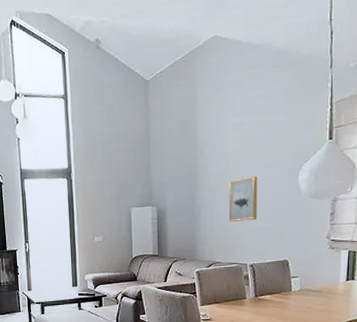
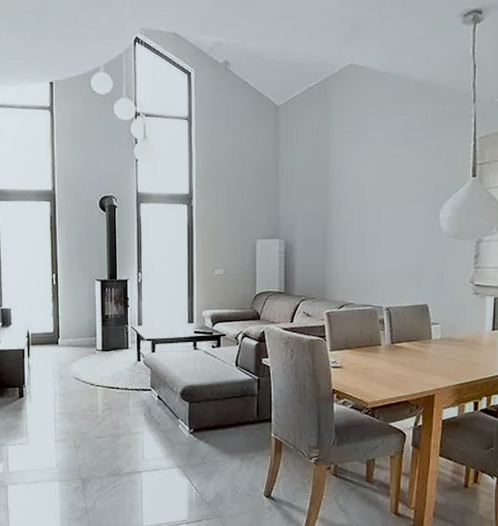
wall art: present [229,176,258,222] -> none [363,212,395,260]

